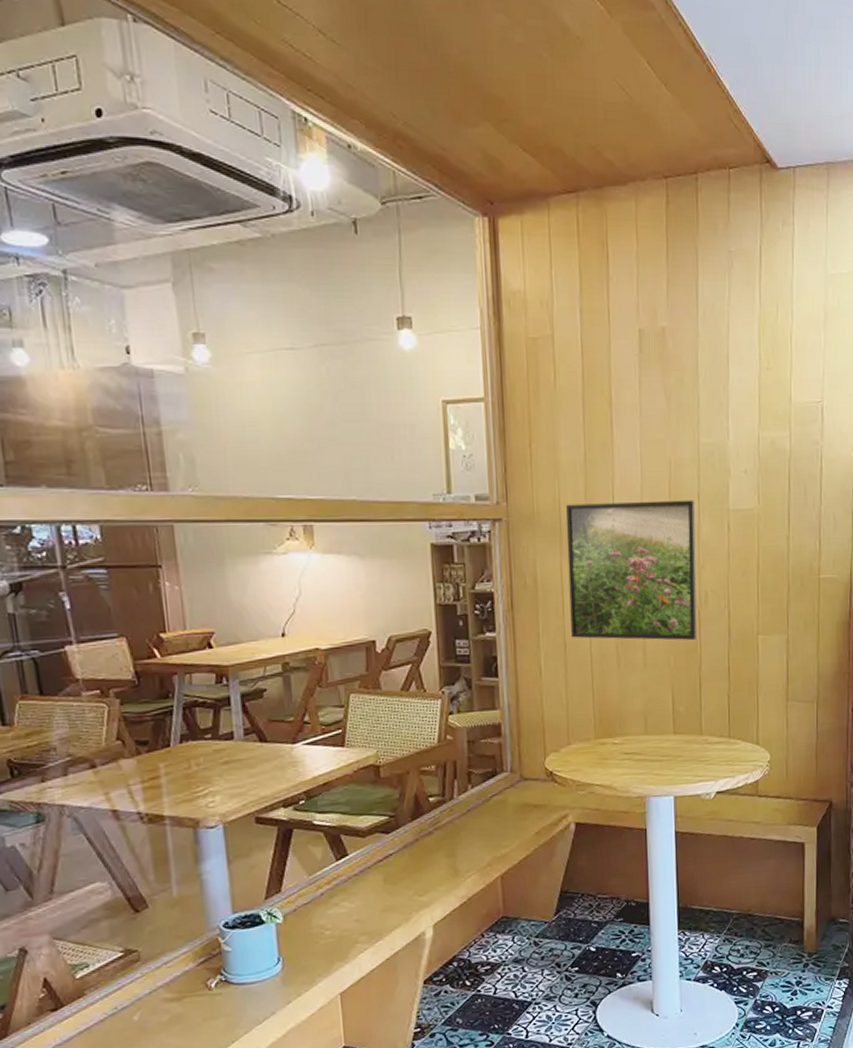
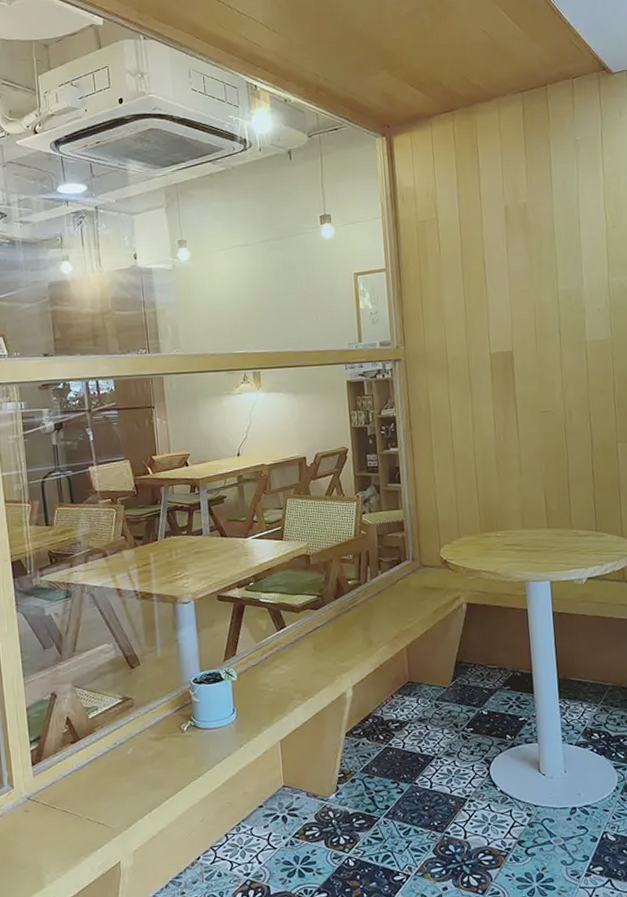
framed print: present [566,500,697,641] -> none [451,335,564,451]

